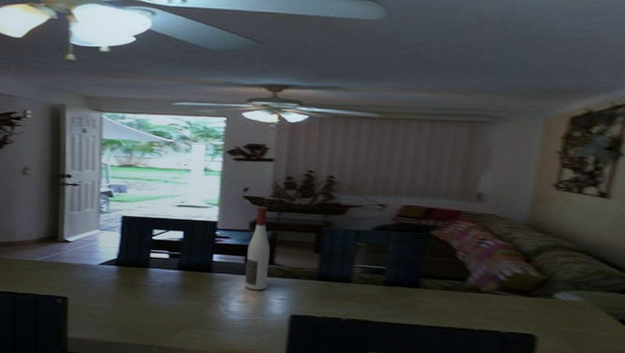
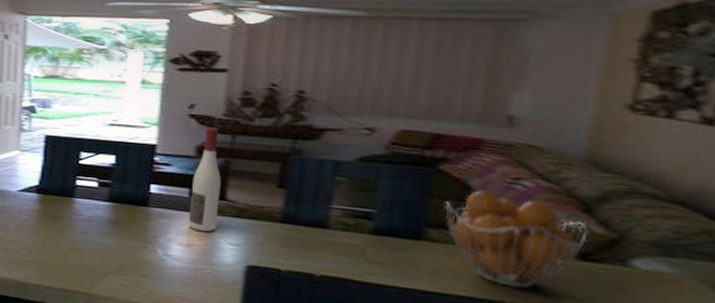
fruit basket: none [435,249,529,319] -> present [445,190,589,289]

